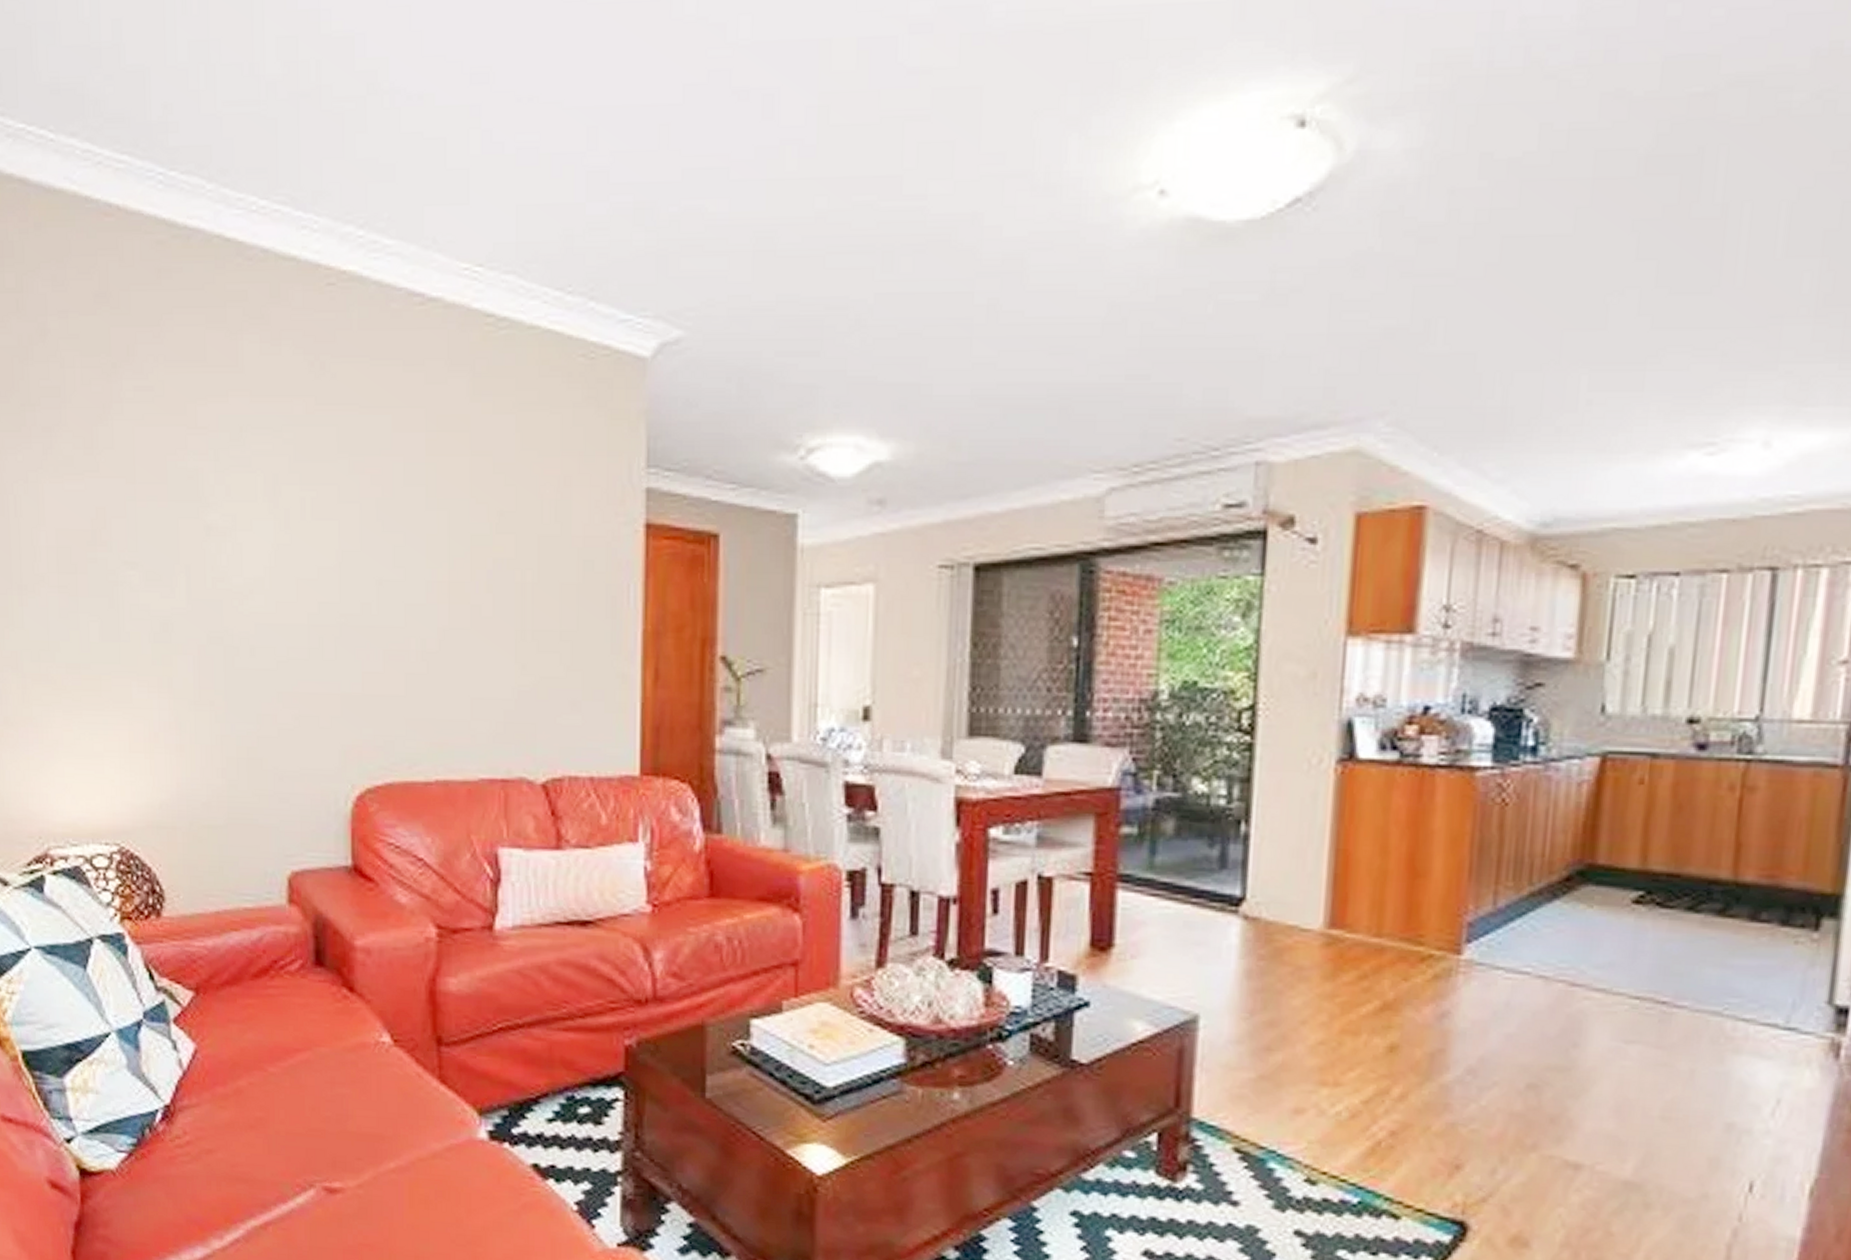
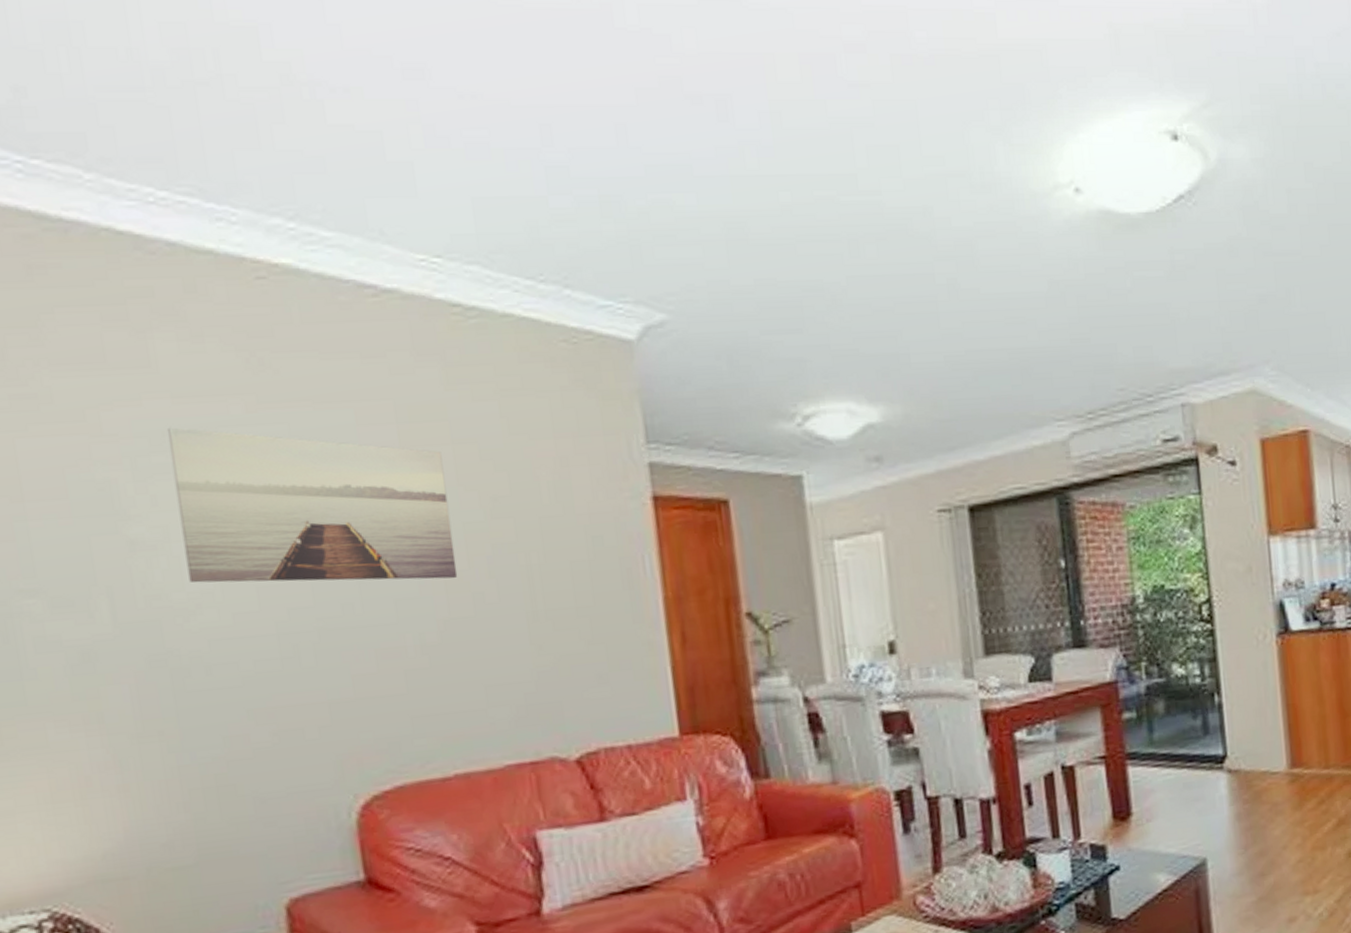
wall art: none [244,424,461,590] -> present [166,427,458,583]

